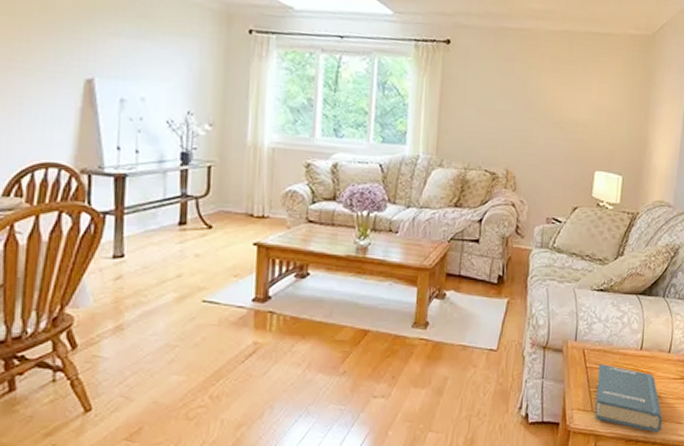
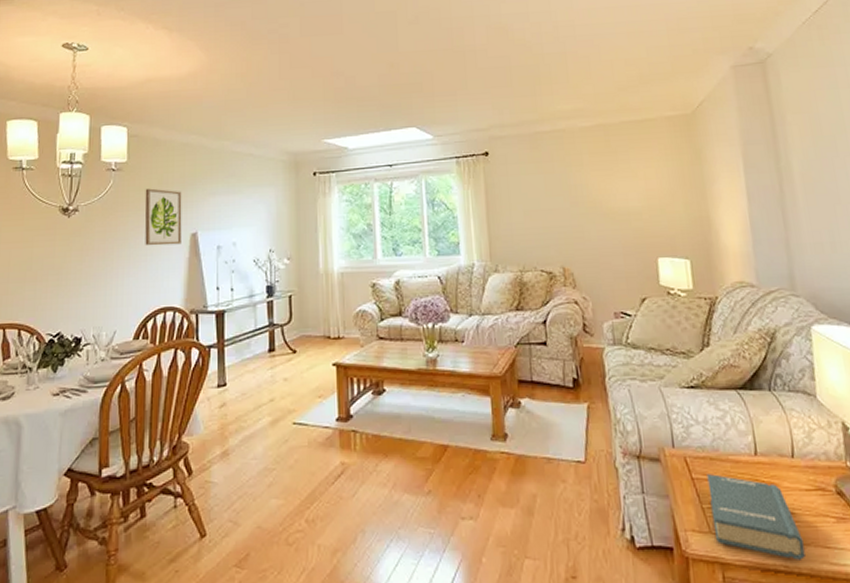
wall art: none [20,14,75,91] -> present [144,188,182,246]

